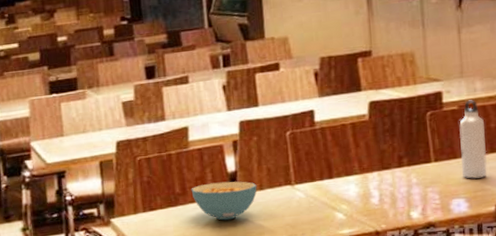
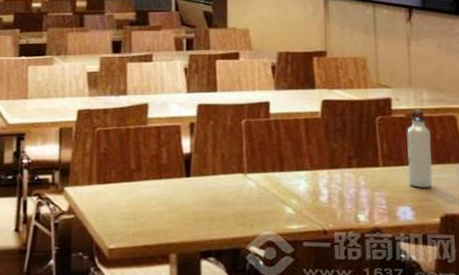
cereal bowl: present [191,181,257,220] -> none [146,162,210,202]

